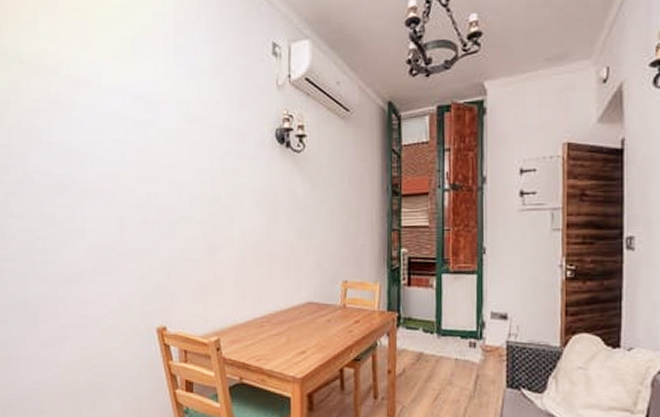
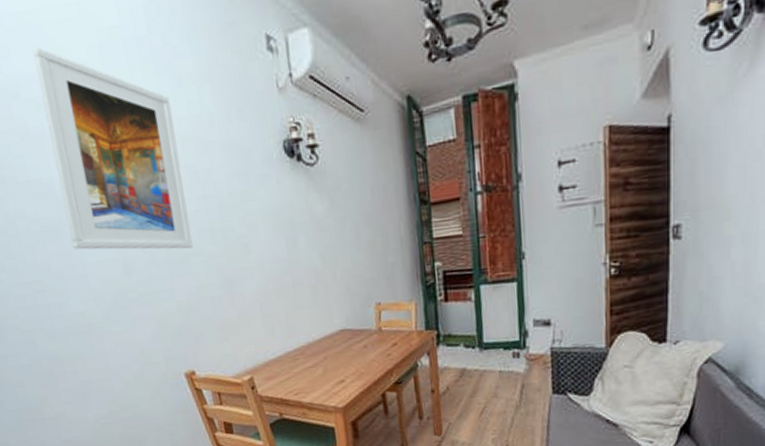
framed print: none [76,36,185,214] -> present [32,47,194,250]

